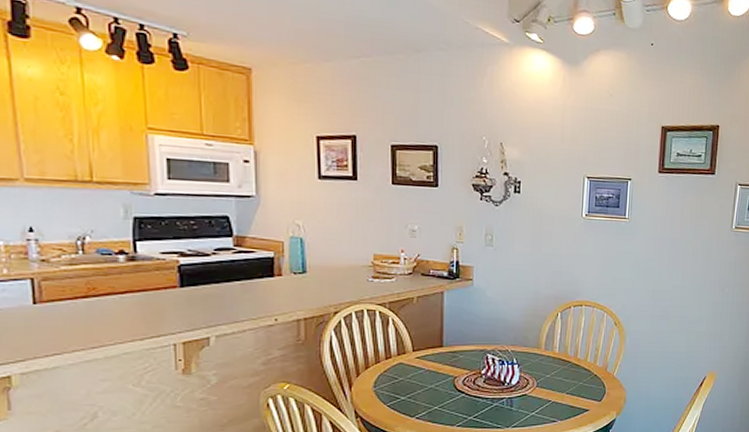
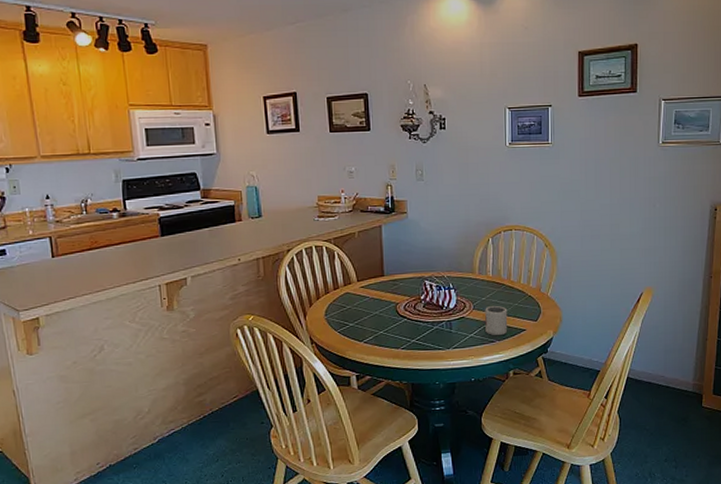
cup: none [548,383,572,416] -> present [485,305,508,336]

